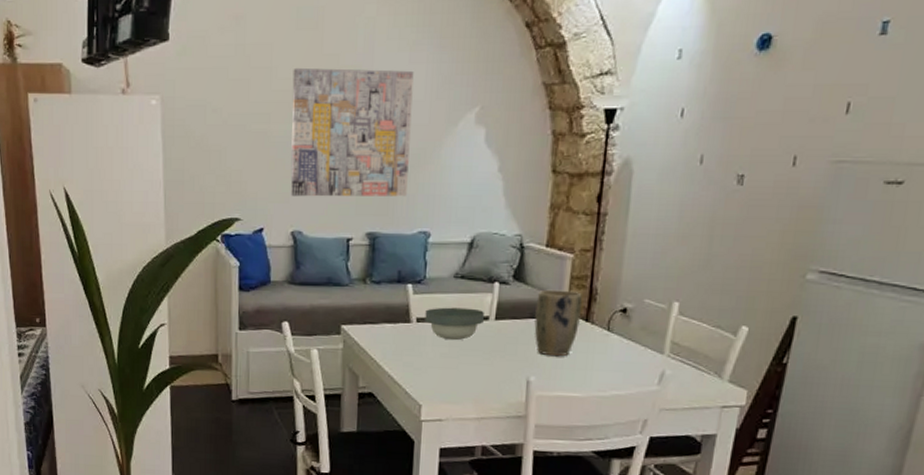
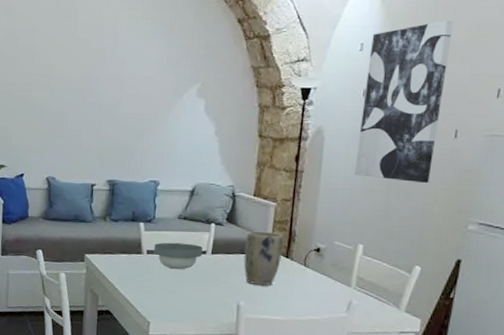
wall art: present [290,67,414,197] -> none [47,48,148,152]
wall art: none [669,15,794,223] -> present [355,19,453,183]

